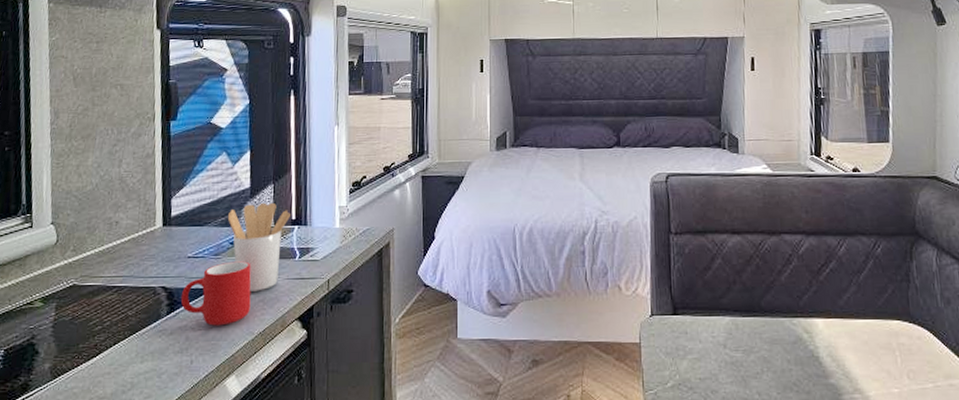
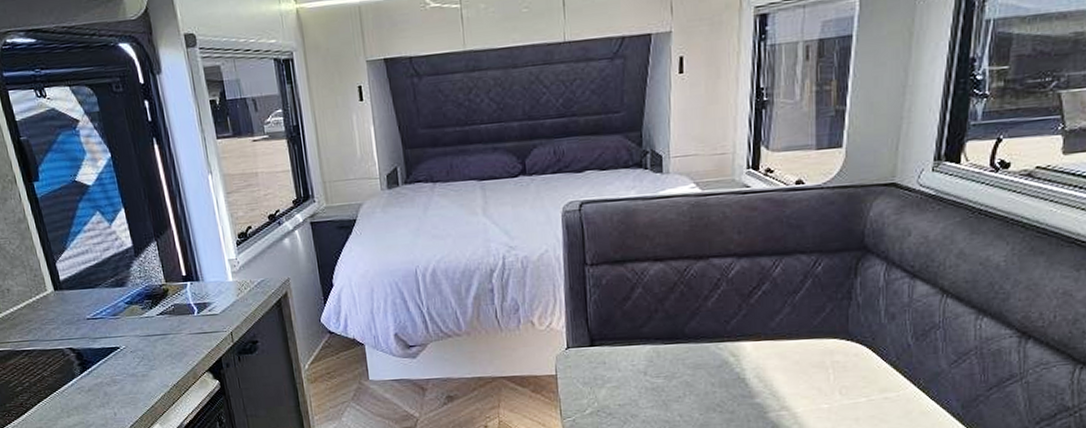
cup: present [180,261,252,326] -> none [90,319,160,381]
utensil holder: present [227,202,290,292] -> none [116,259,181,348]

